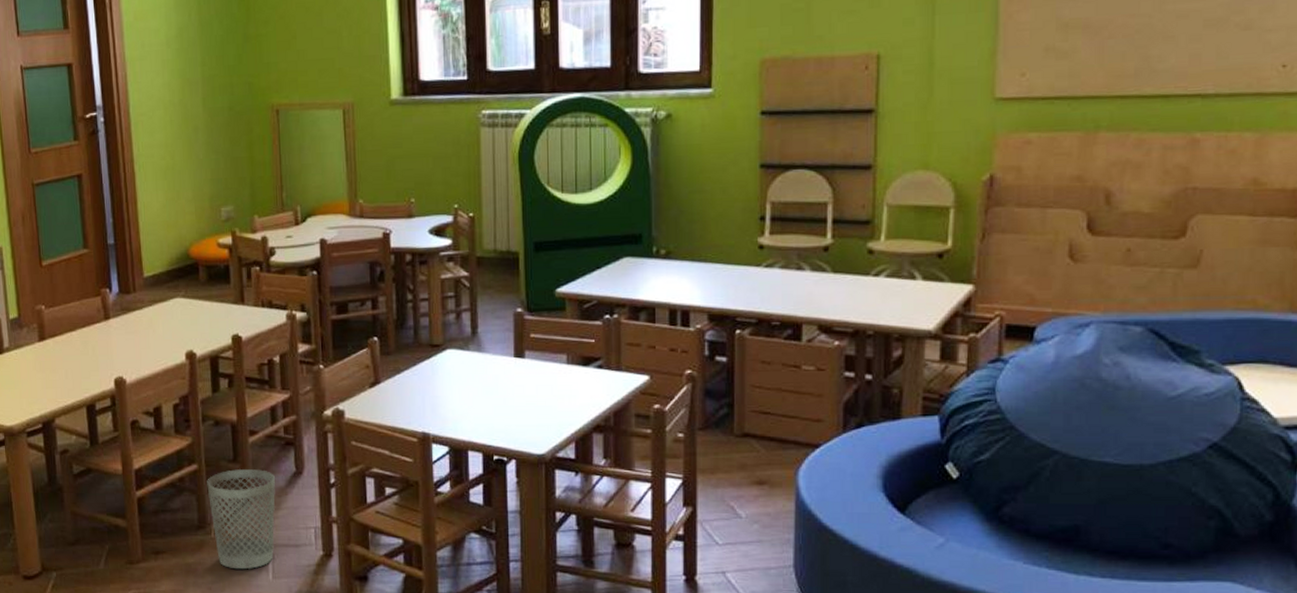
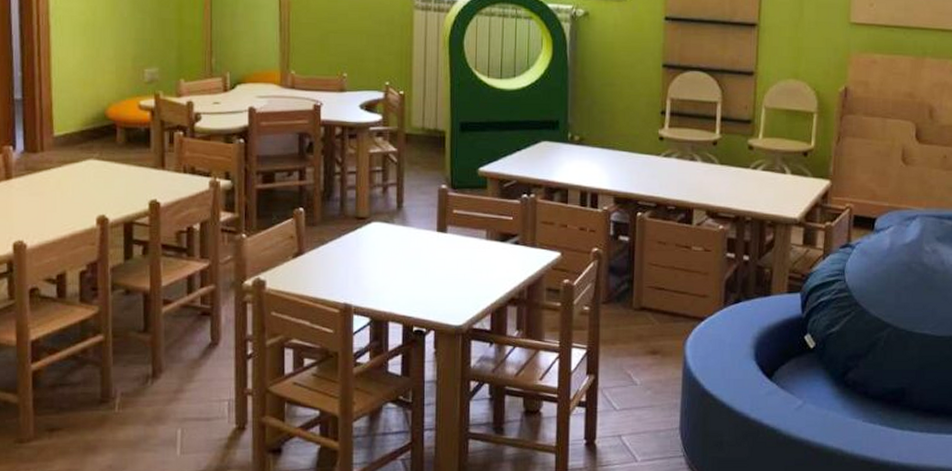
wastebasket: present [207,469,276,570] -> none [113,340,188,446]

